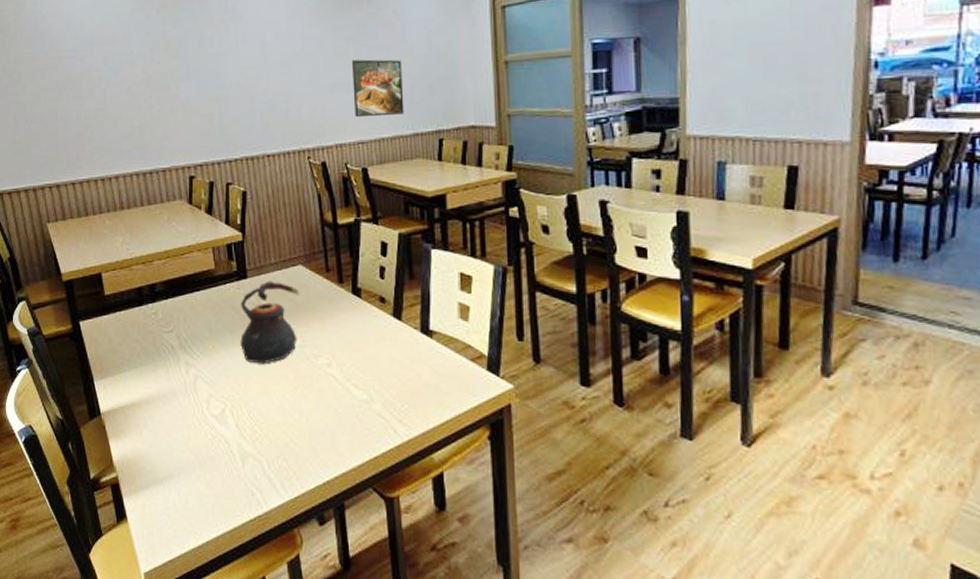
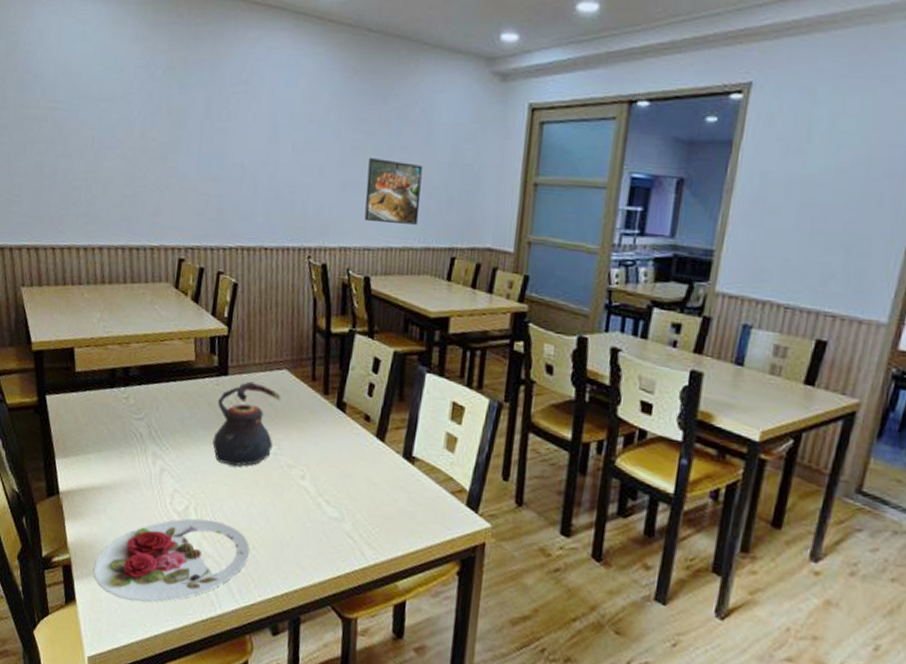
plate: none [141,419,287,510] -> present [93,518,250,602]

